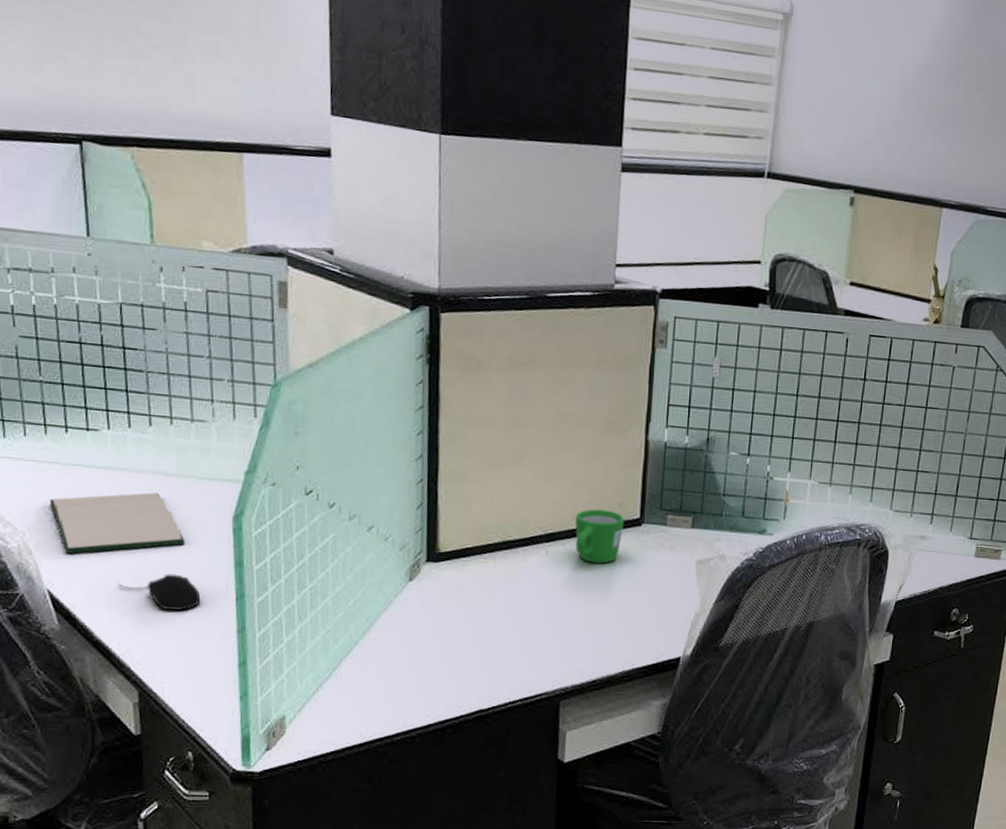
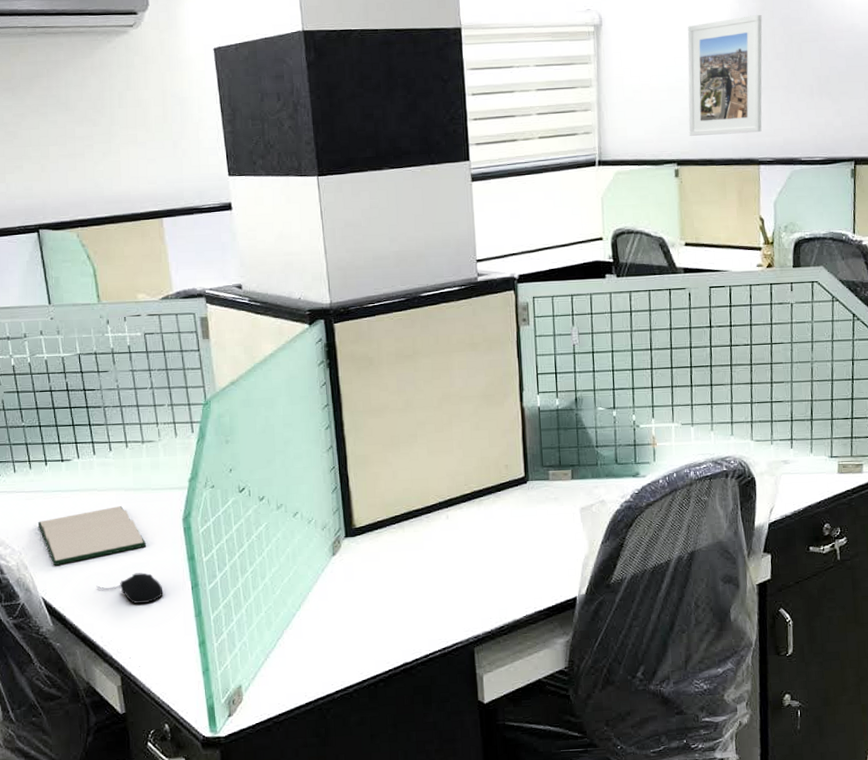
mug: present [575,509,624,564] -> none [468,473,511,522]
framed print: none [871,34,969,171] -> present [687,15,762,136]

